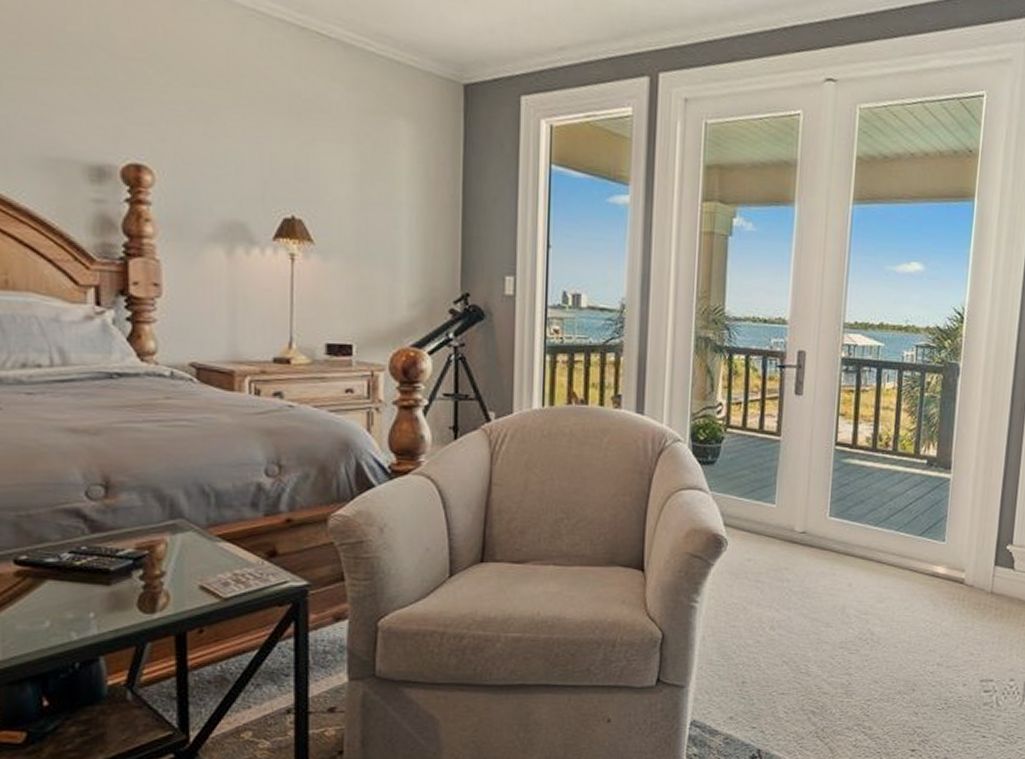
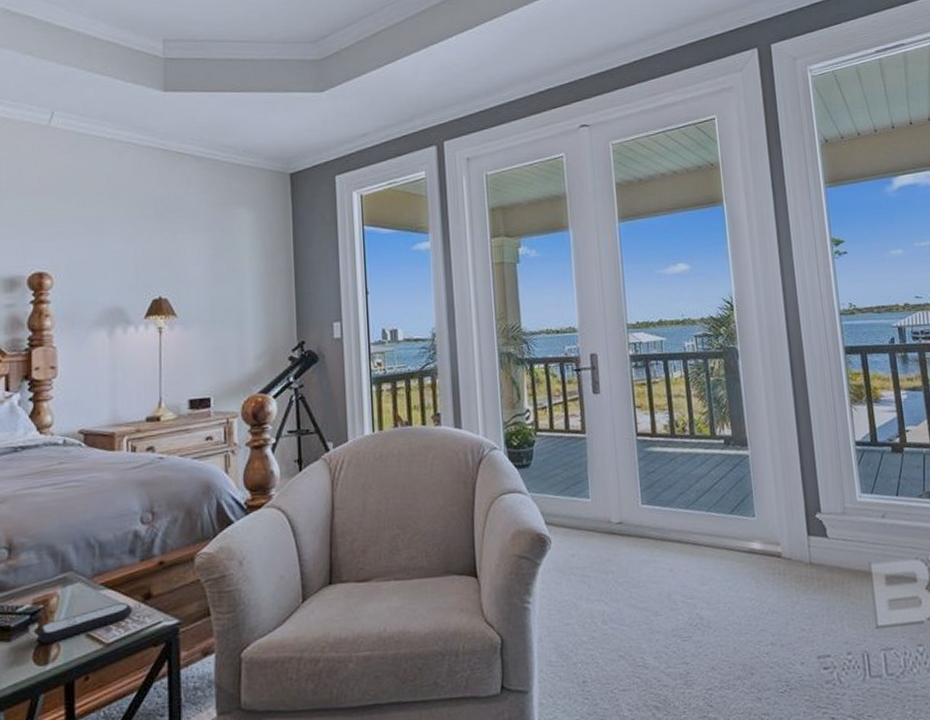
remote control: none [141,558,255,591] -> present [36,603,133,643]

